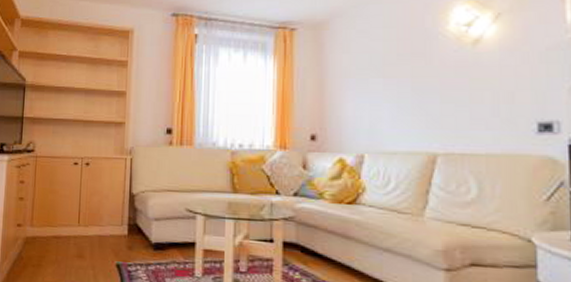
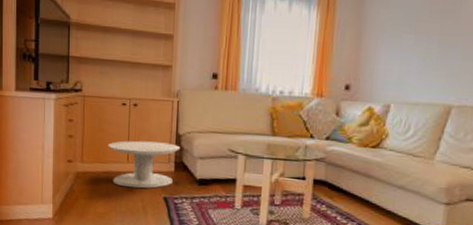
side table: none [58,201,134,255] -> present [108,140,181,189]

